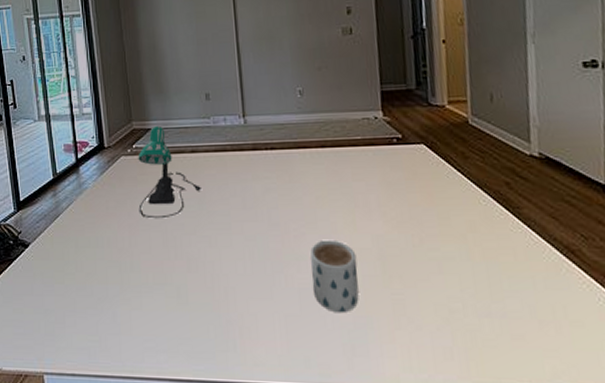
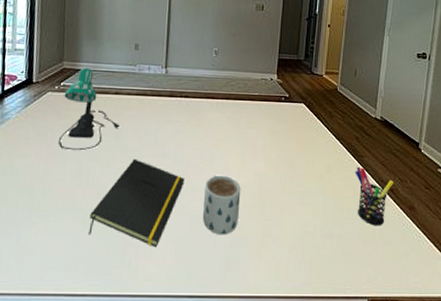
notepad: none [183,224,285,327] -> present [88,158,185,247]
pen holder: none [511,222,575,302] -> present [355,167,395,226]

